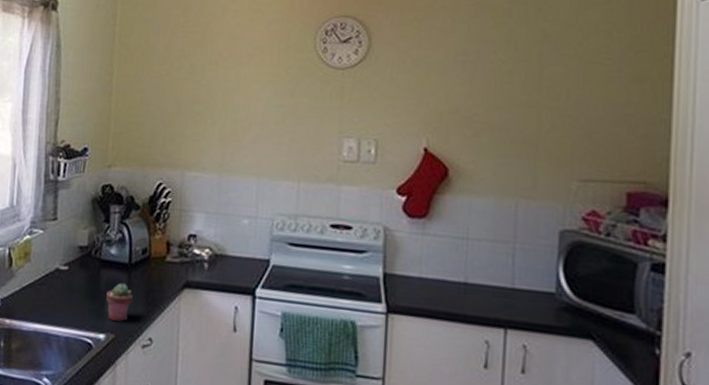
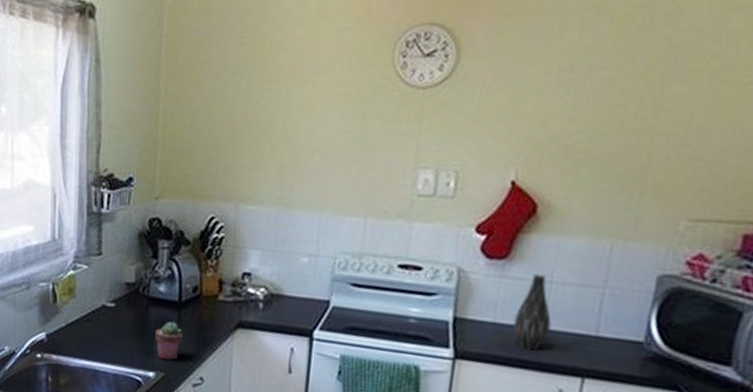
vase: none [437,230,472,303] -> present [513,273,552,351]

